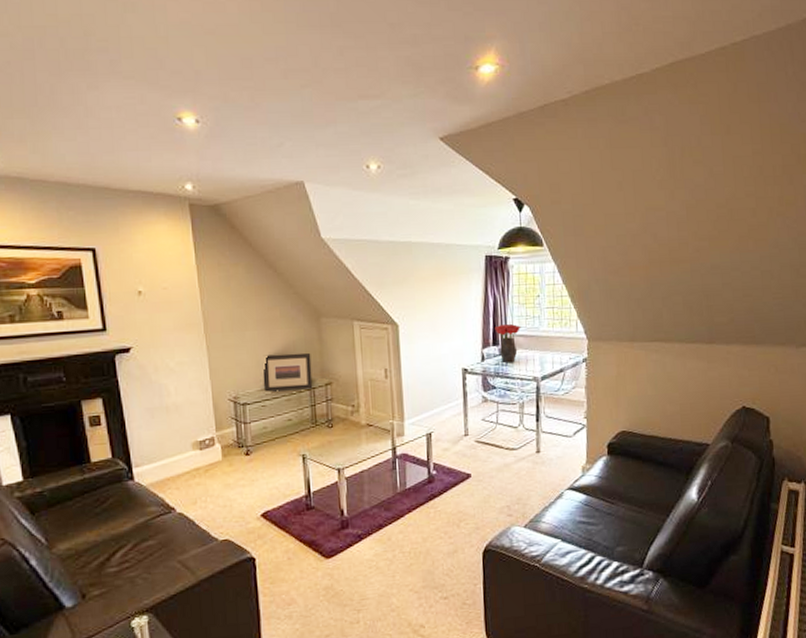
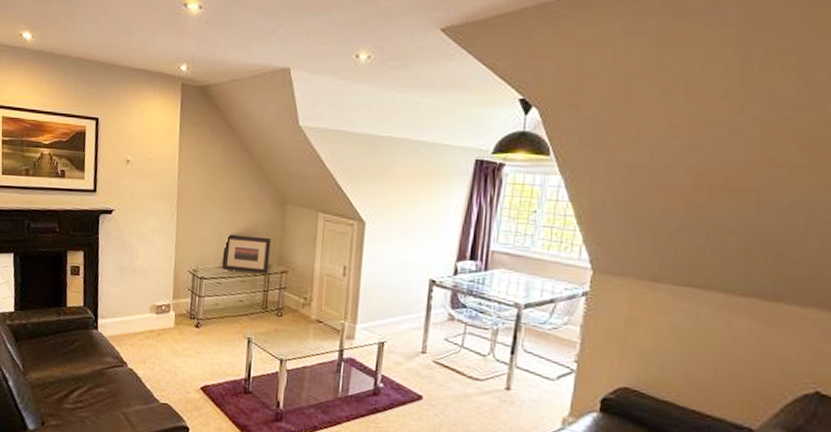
bouquet: present [494,323,522,364] -> none [475,237,508,283]

